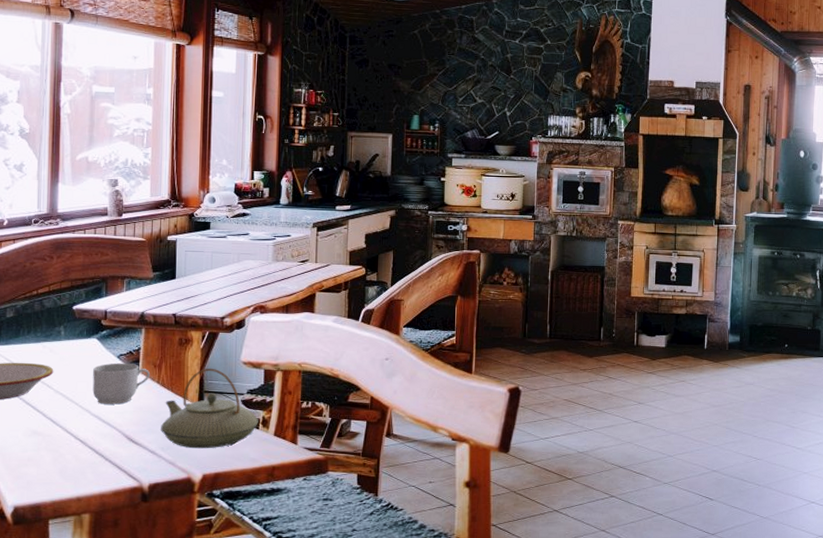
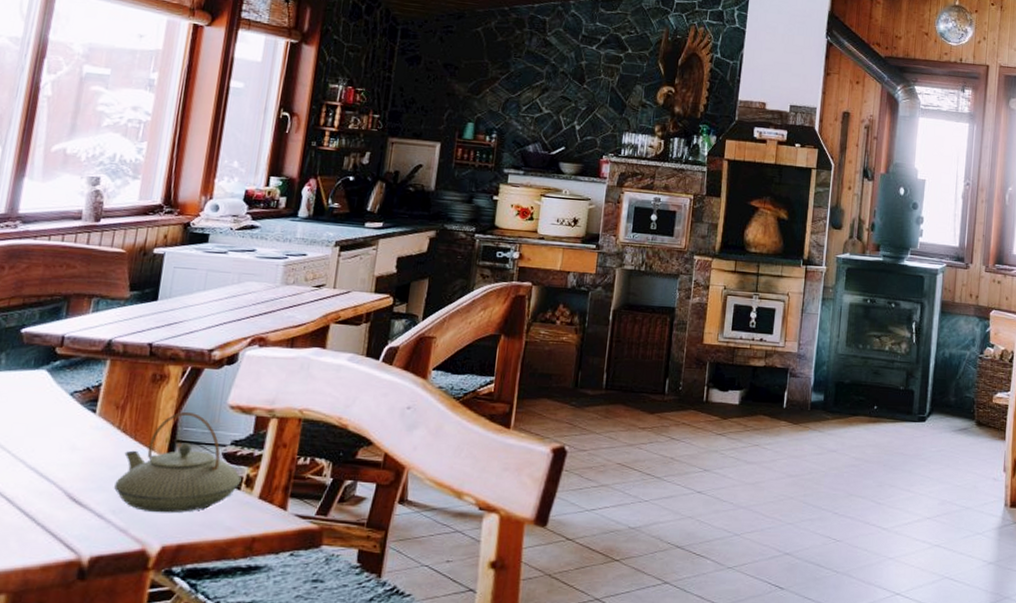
mug: present [92,363,150,405] -> none [32,401,110,454]

